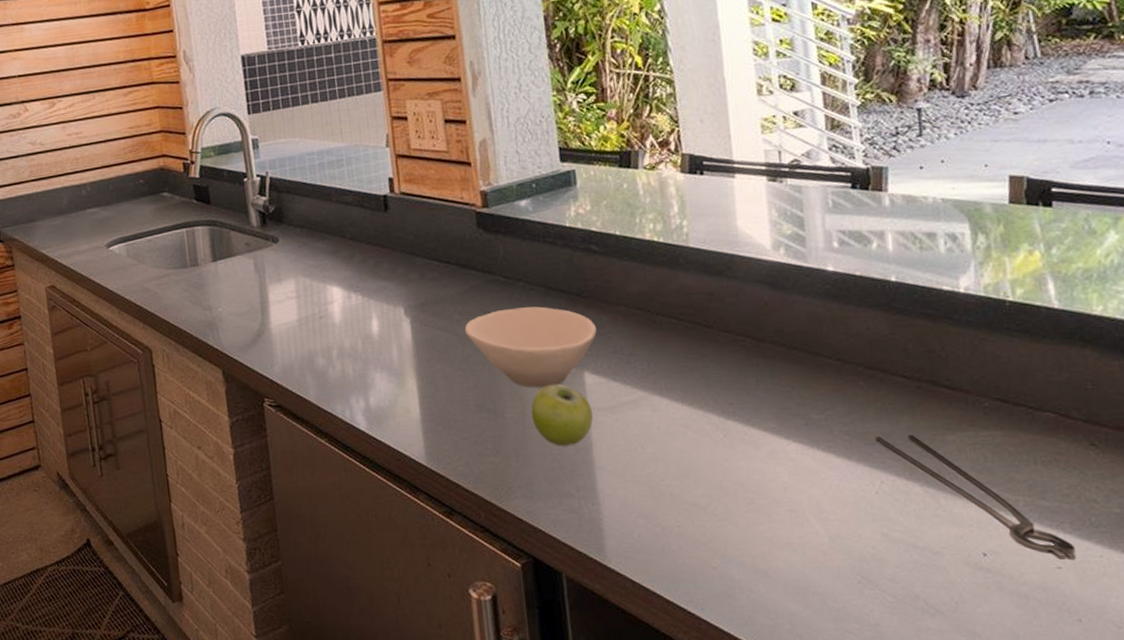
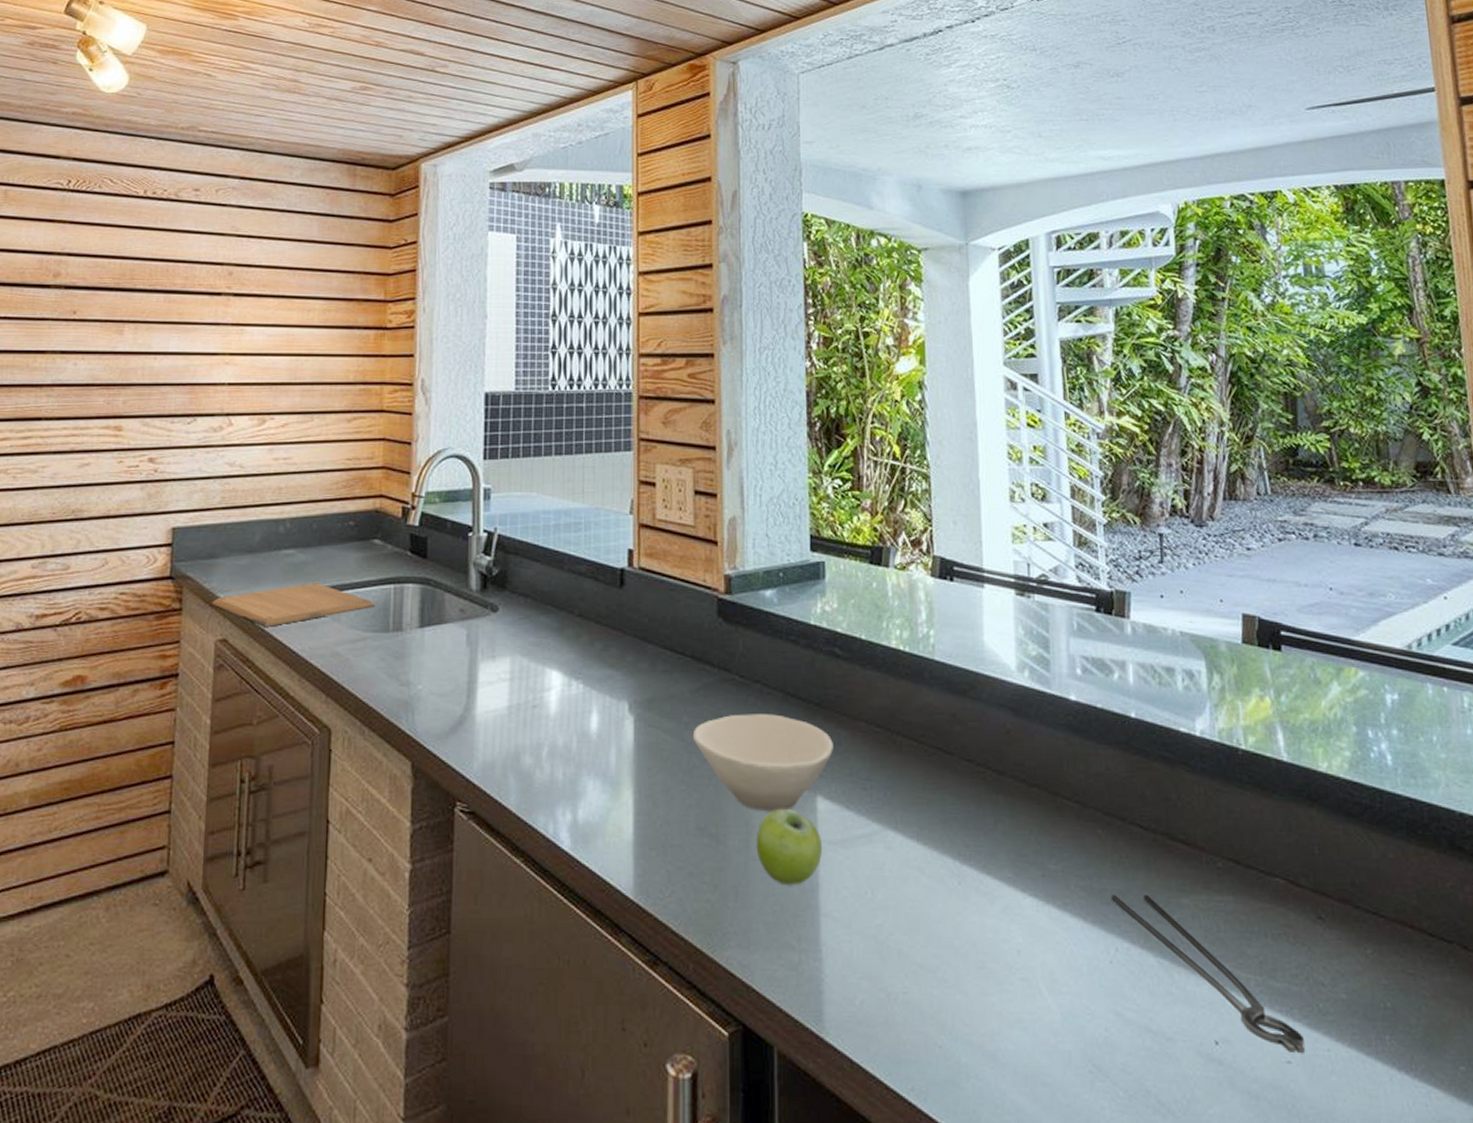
chopping board: none [37,233,173,274] -> present [212,582,376,628]

